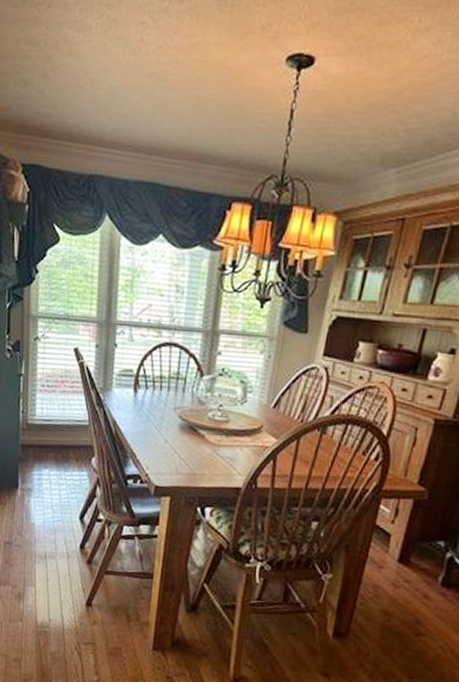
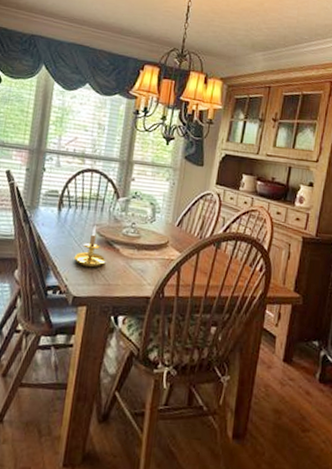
candle holder: none [153,409,190,456] -> present [73,225,106,268]

